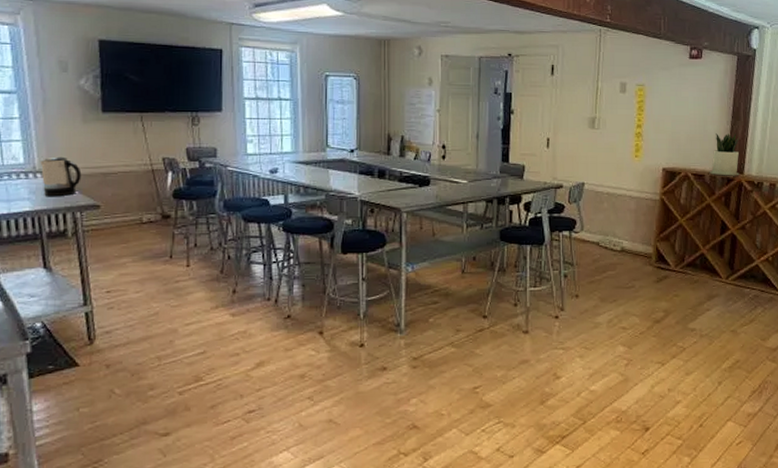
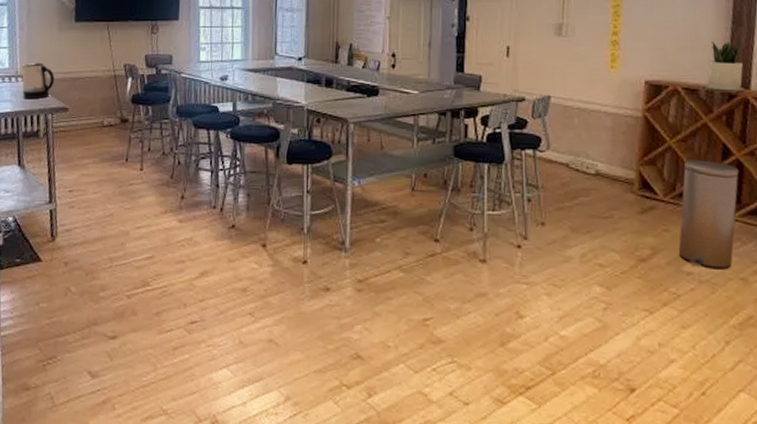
pedal bin: none [686,235,733,325] -> present [679,159,739,270]

